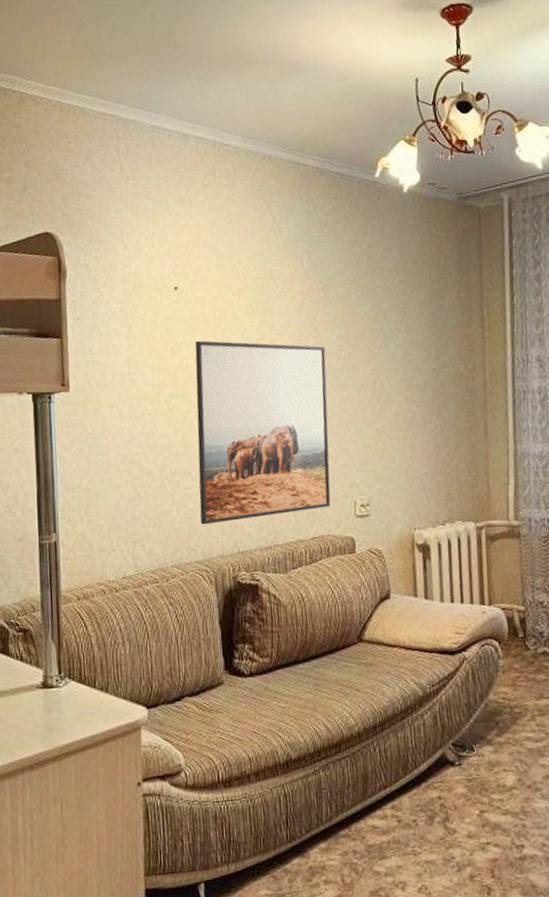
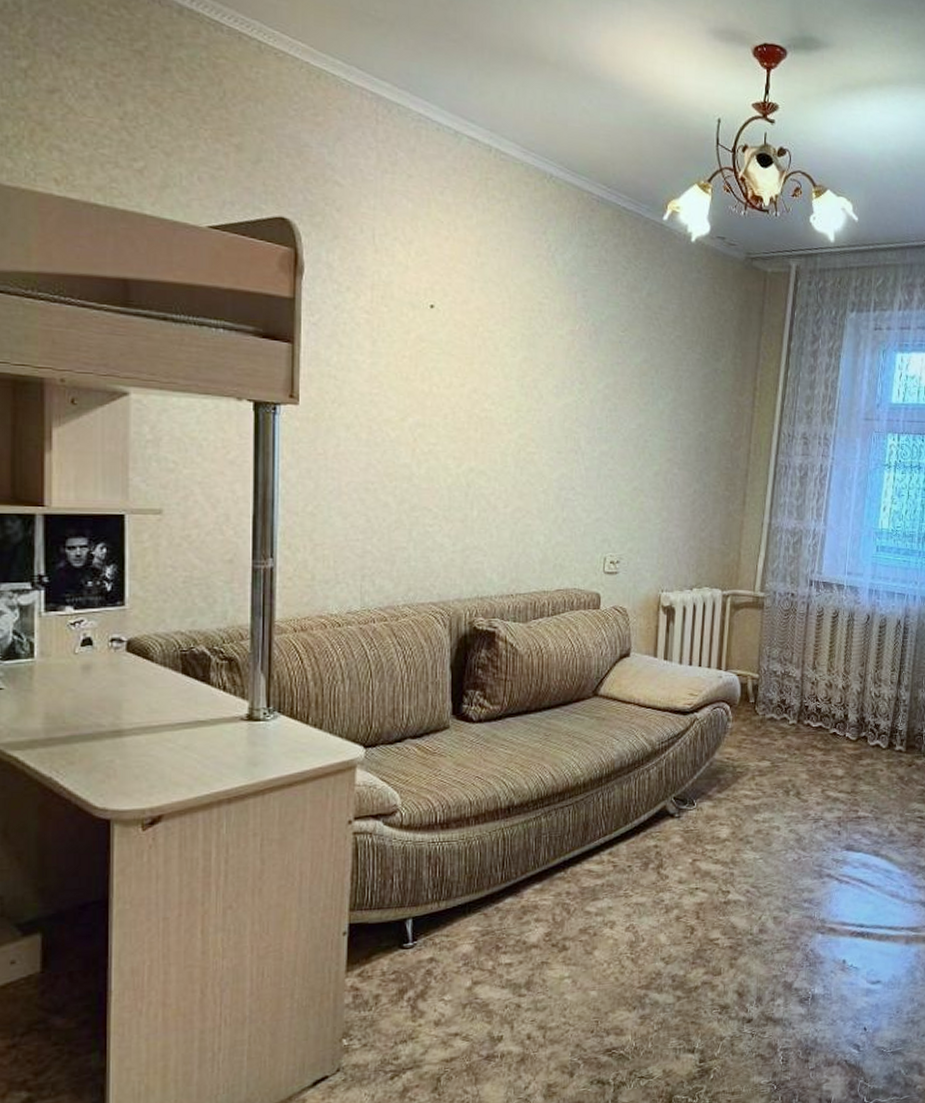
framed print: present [194,340,331,525] -> none [438,368,591,566]

